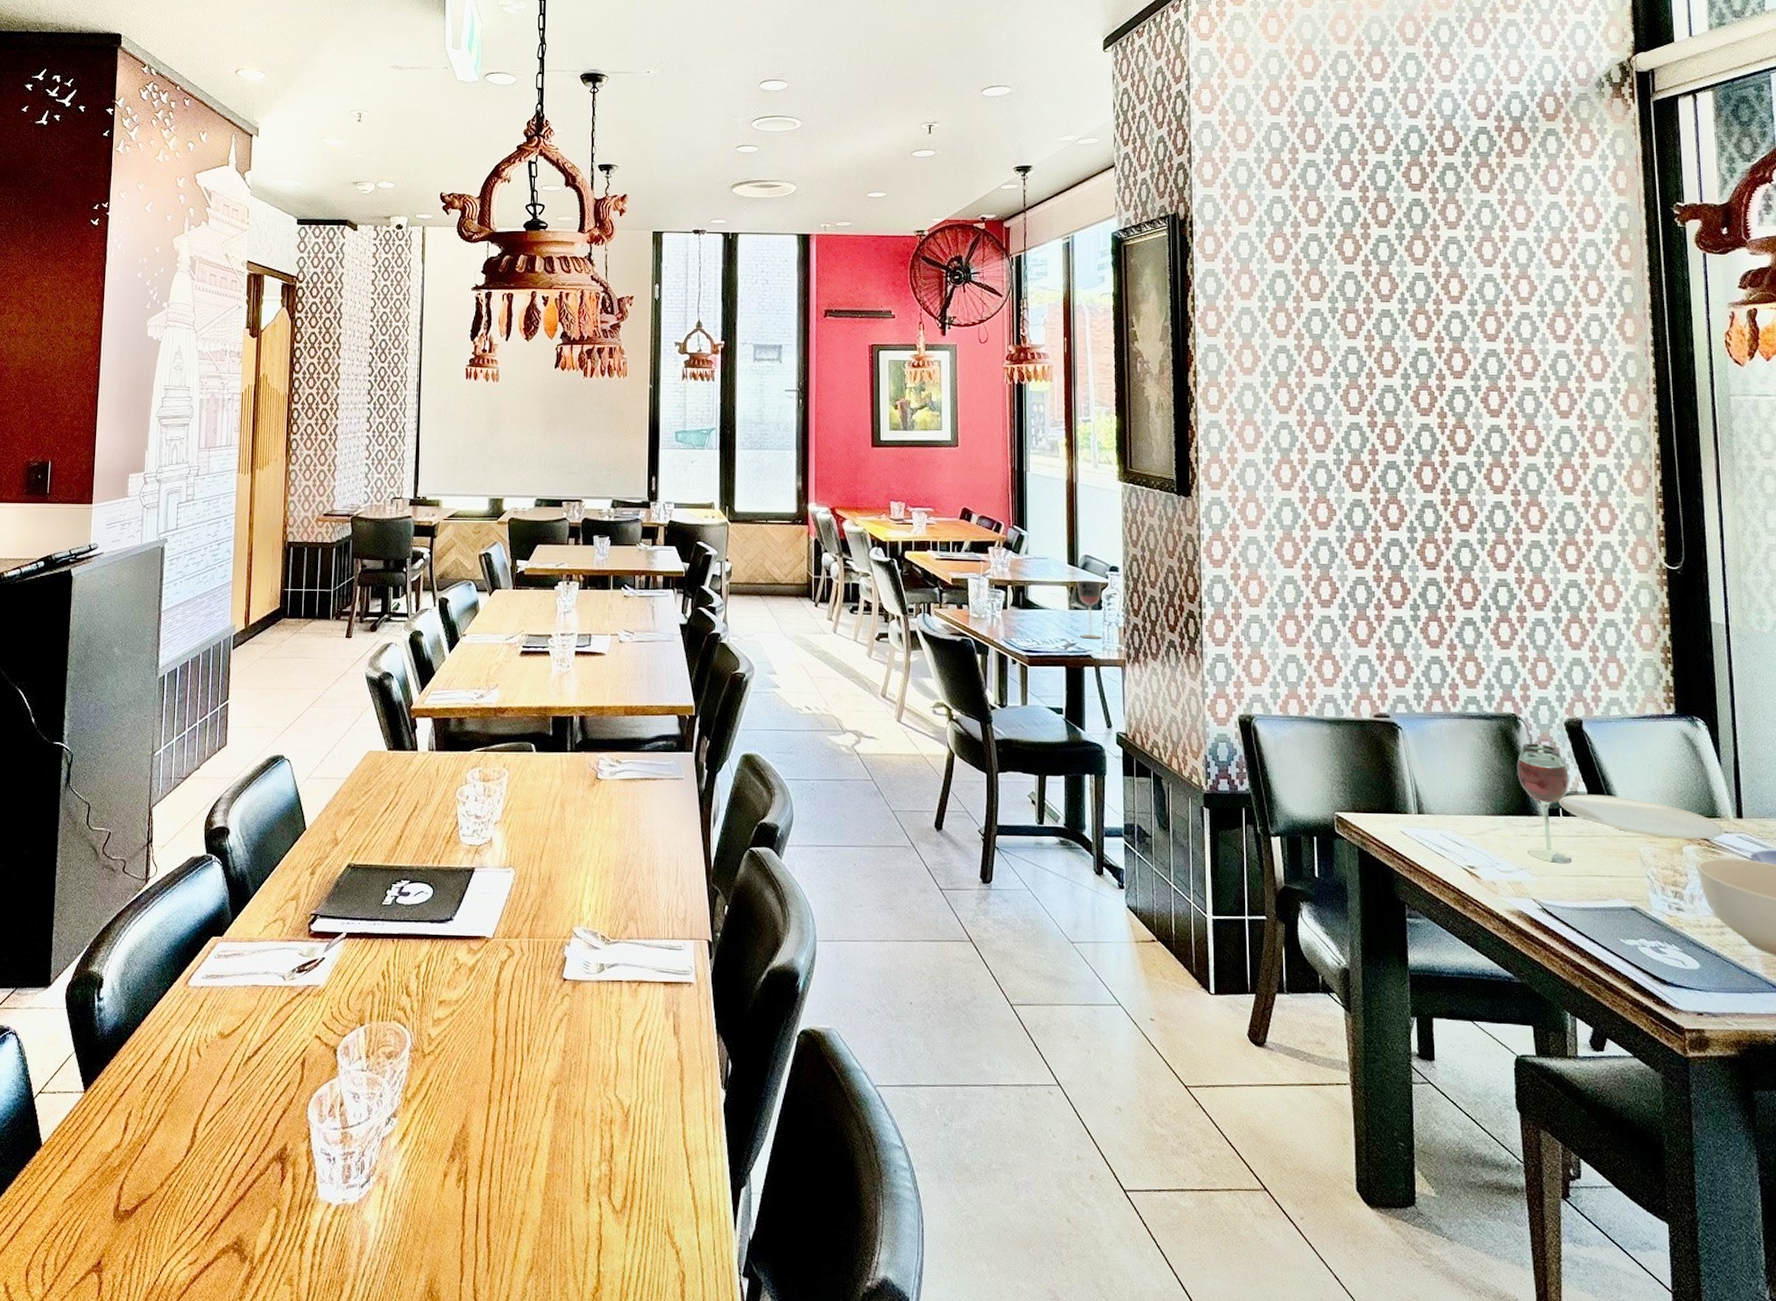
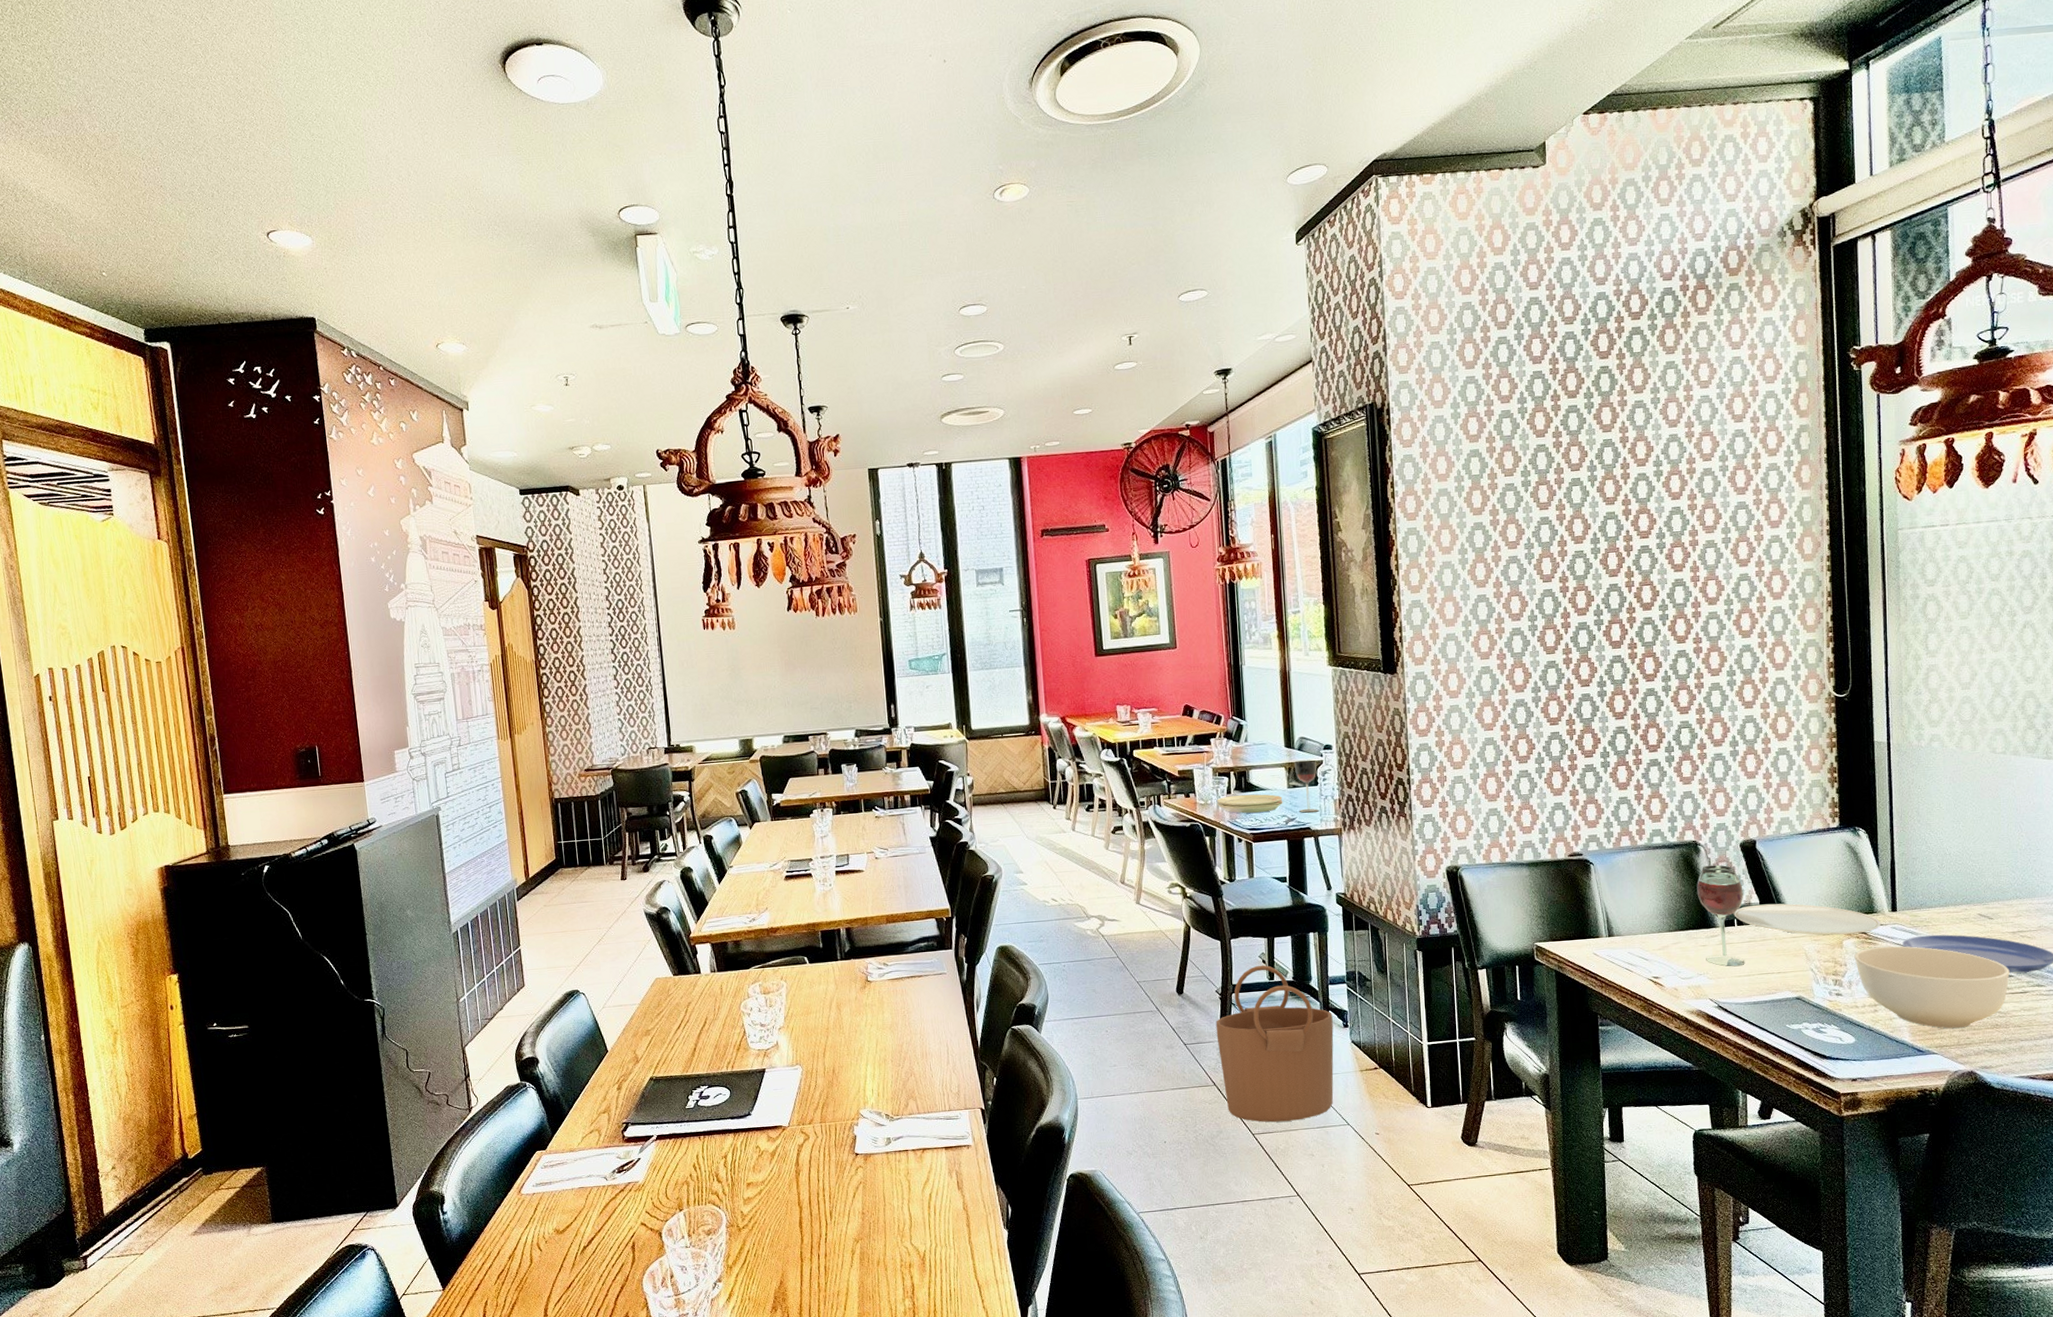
shopping bag: none [976,806,1107,994] -> present [1215,965,1334,1123]
plate: none [991,611,1063,633] -> present [1216,794,1283,814]

